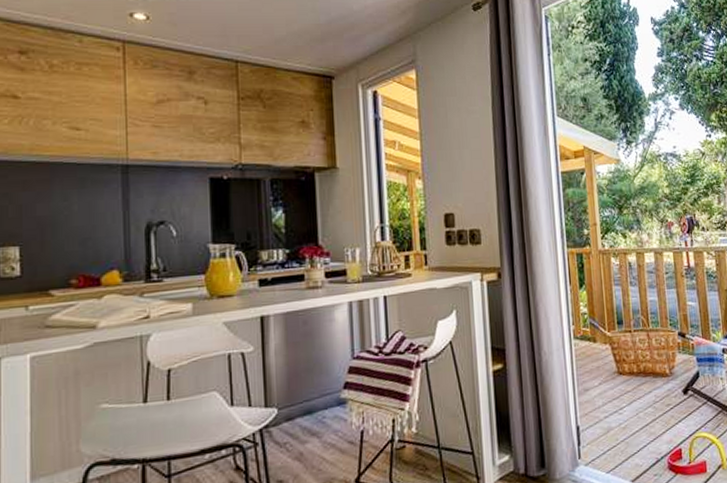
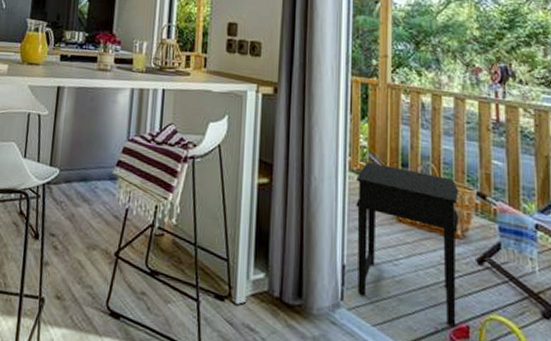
side table: none [581,325,672,454] -> present [356,161,460,327]

